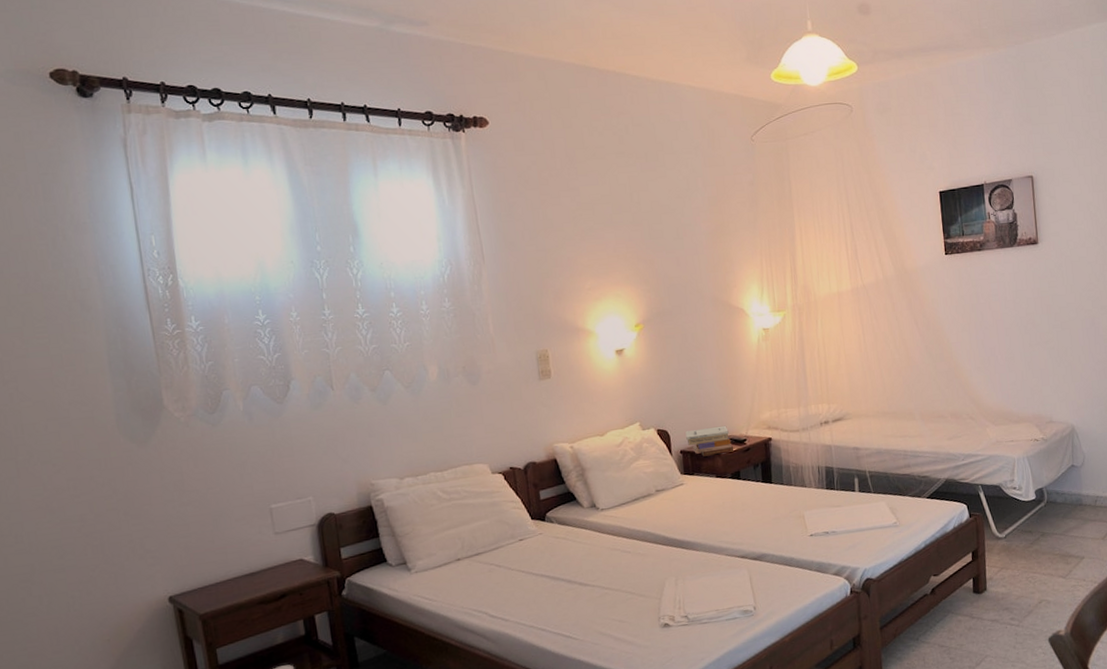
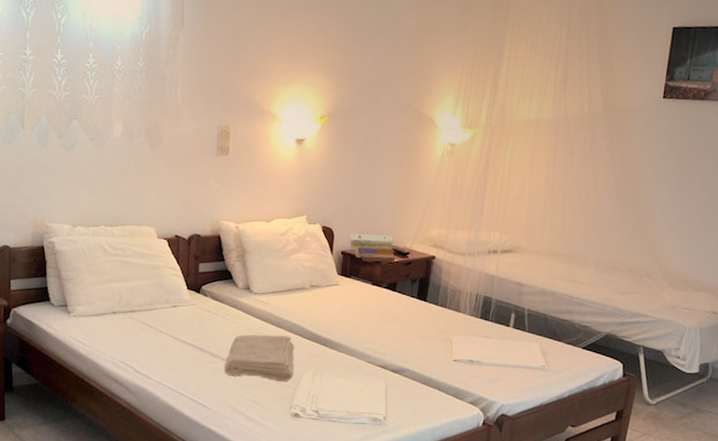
towel: none [583,546,656,600] -> present [223,334,295,381]

